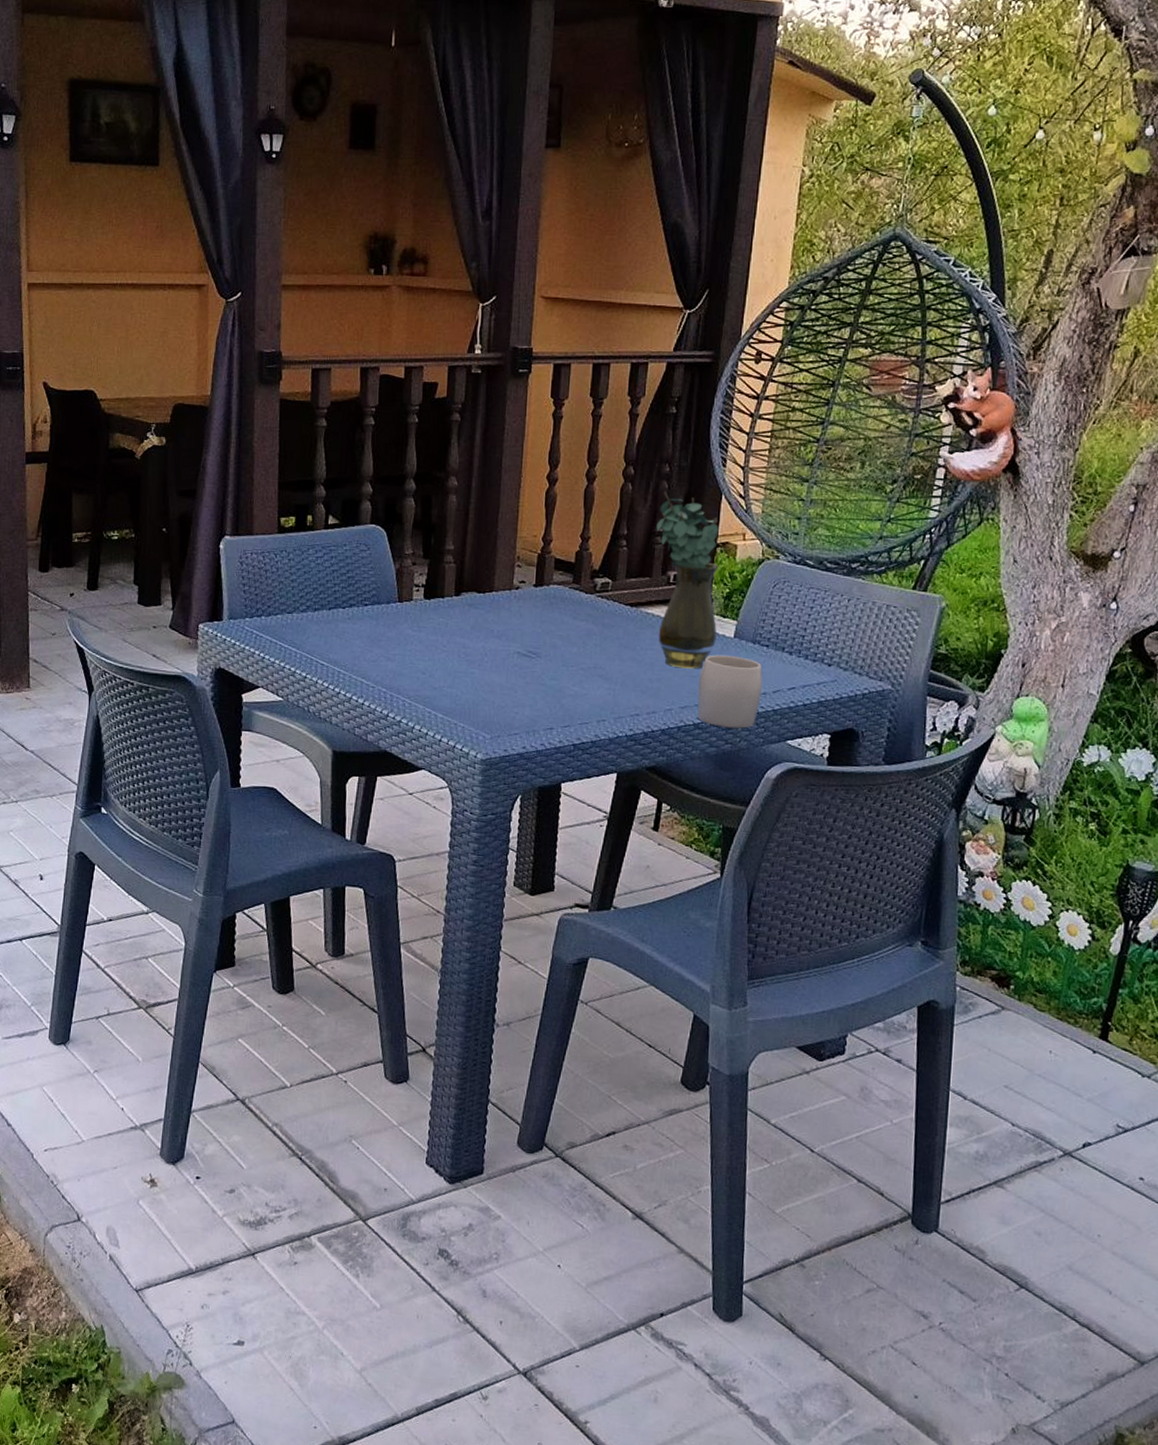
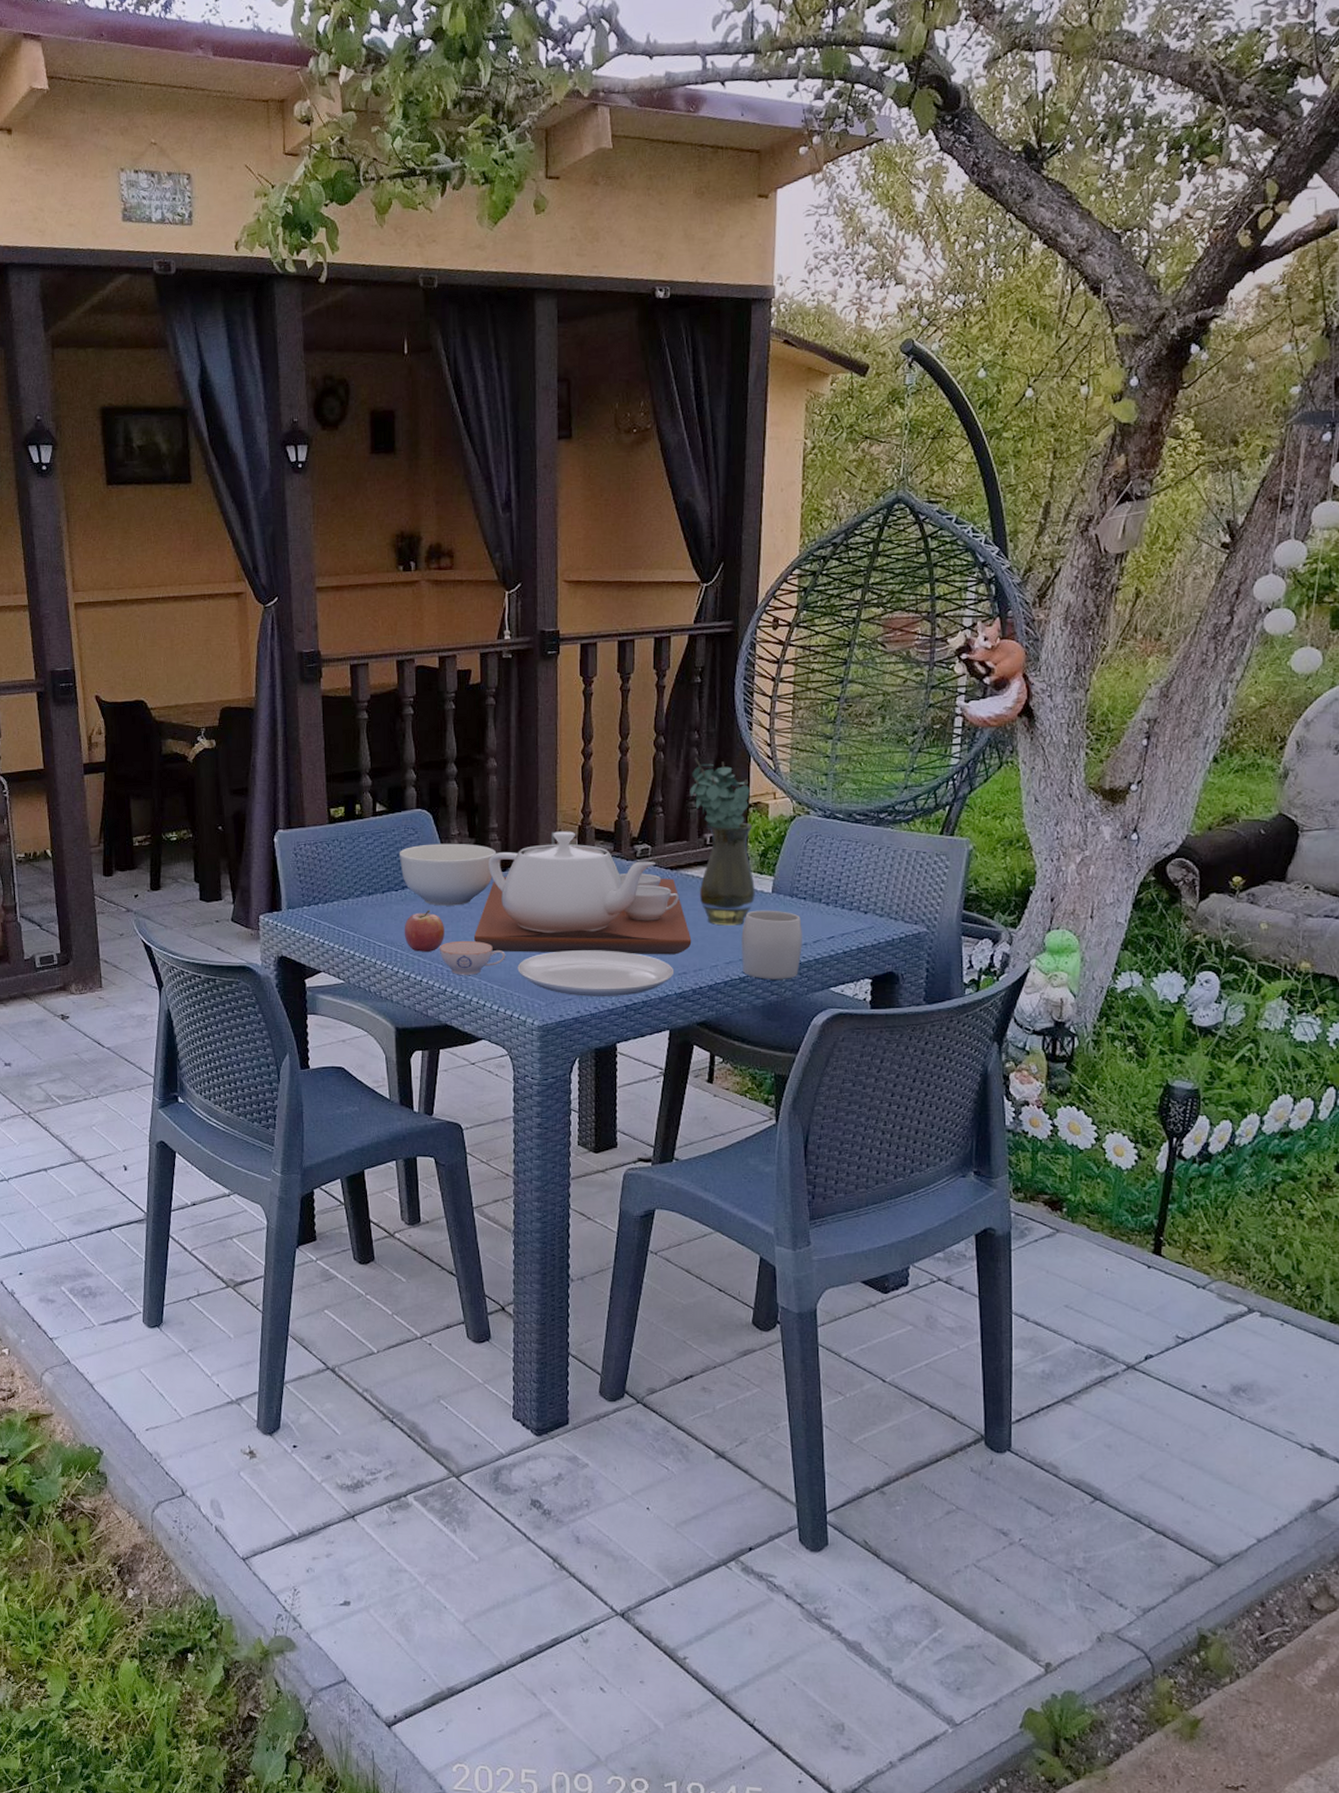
apple: none [348,630,392,675] -> present [404,910,446,953]
bowl: none [349,562,450,628] -> present [399,843,496,906]
teacup: none [383,665,452,702] -> present [439,940,505,975]
tea set: none [420,557,647,695] -> present [473,830,692,955]
plate: none [464,683,627,734] -> present [517,950,675,996]

